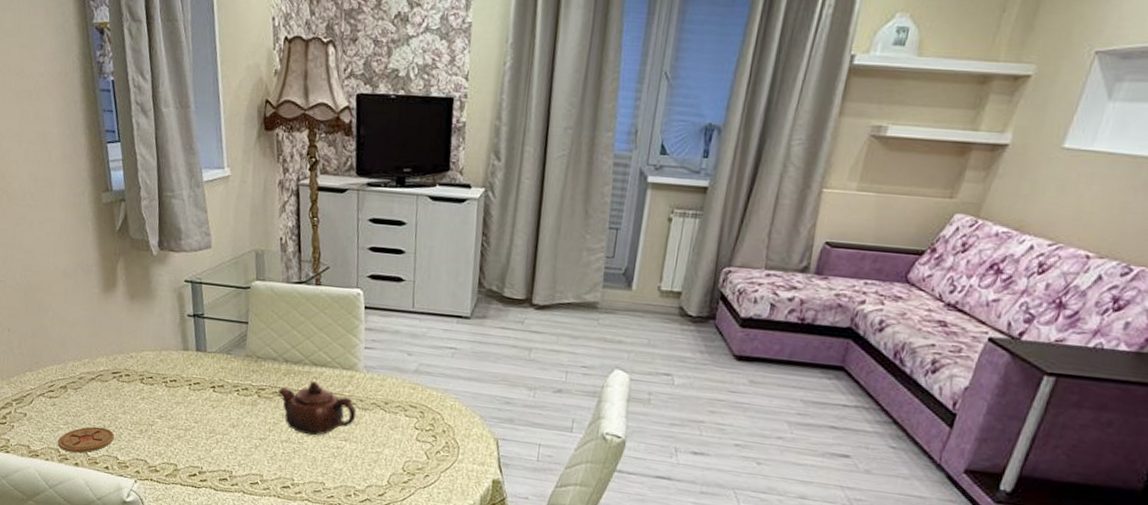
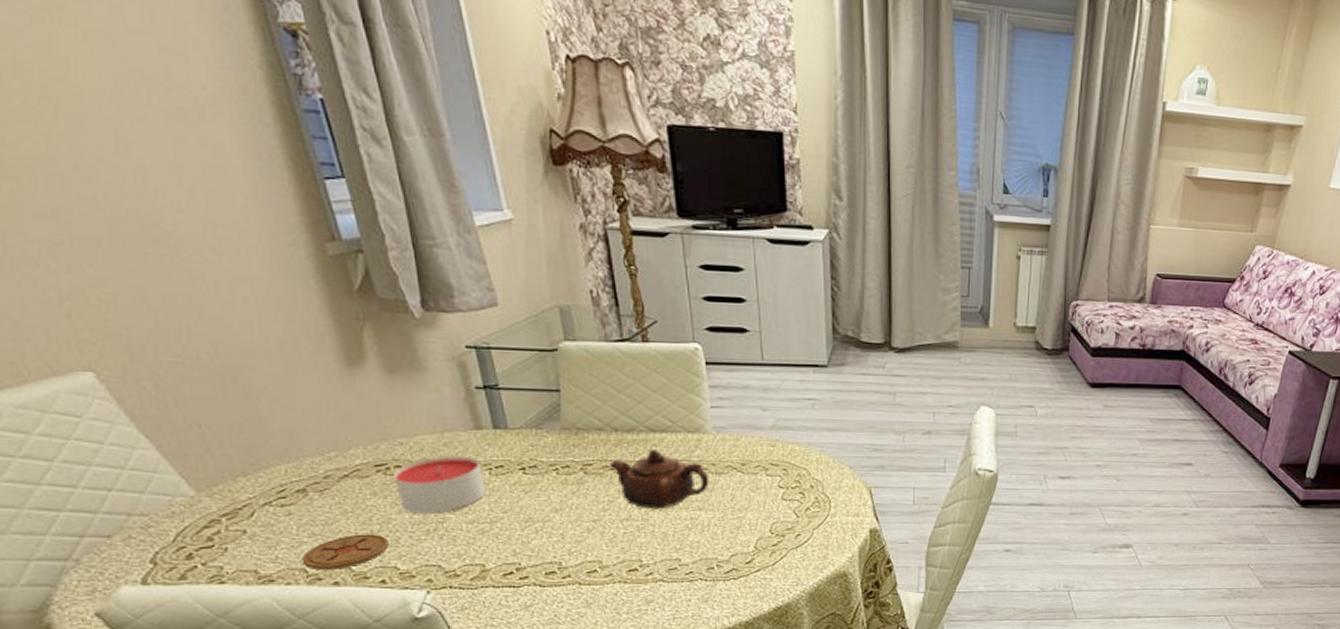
candle: none [124,370,185,417] -> present [394,456,485,513]

